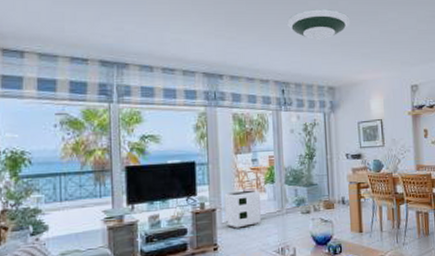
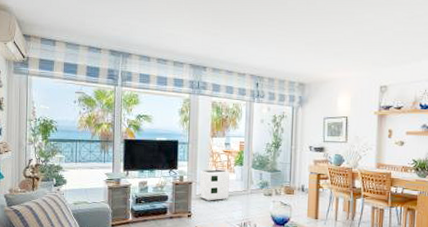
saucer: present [286,9,351,41] -> none [265,9,326,39]

